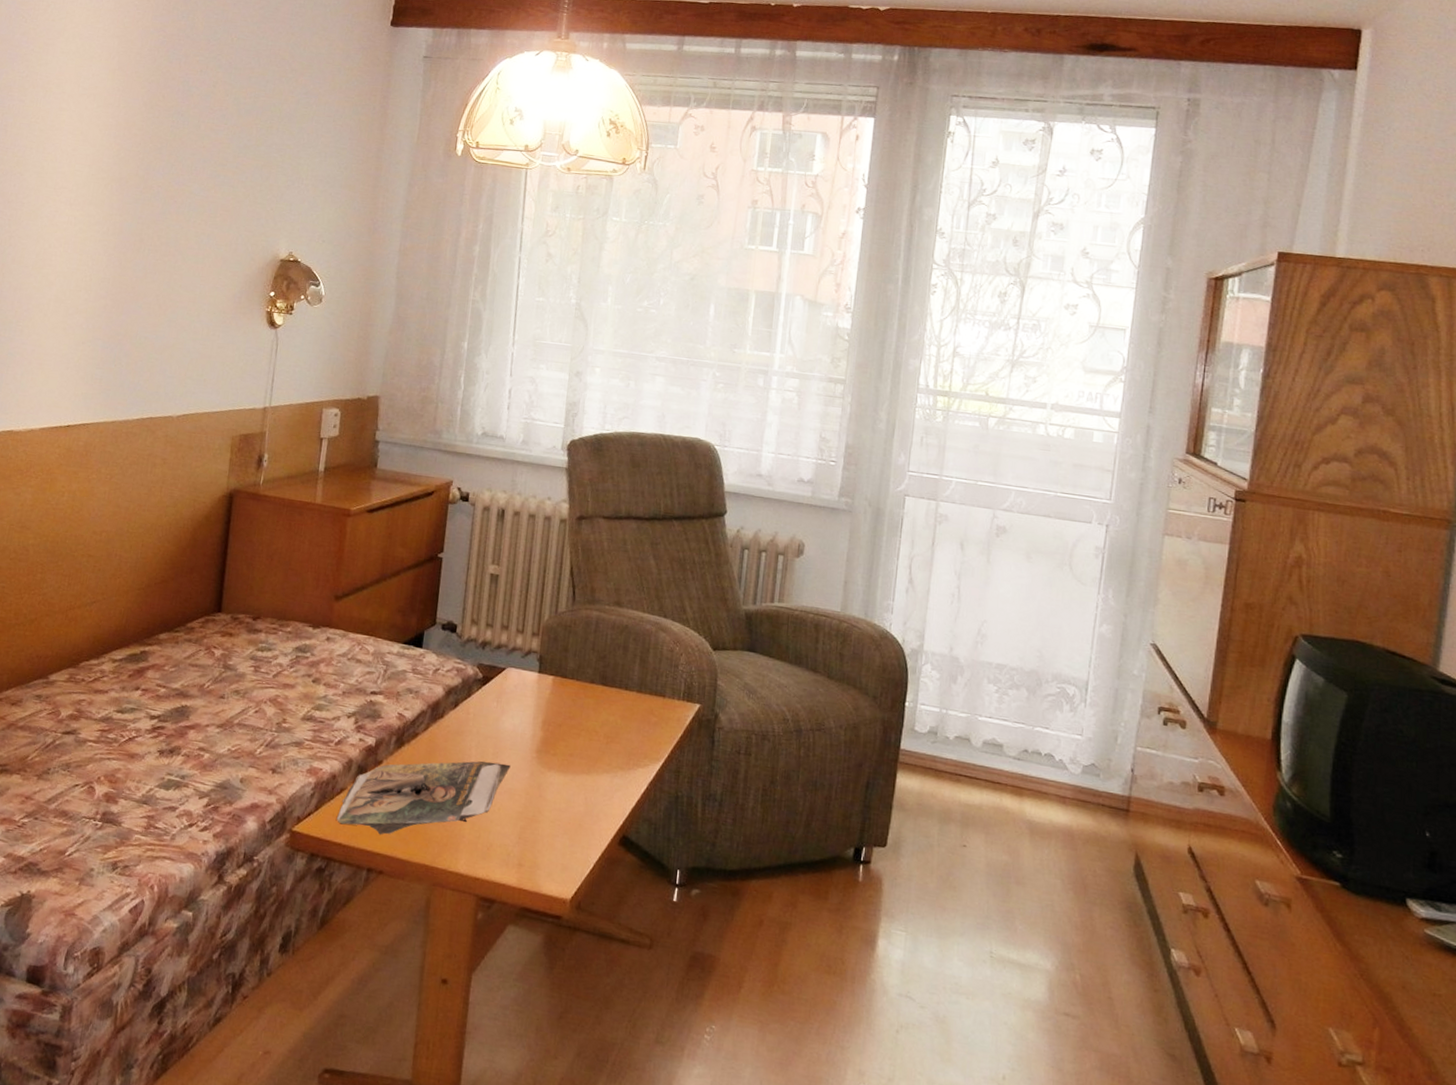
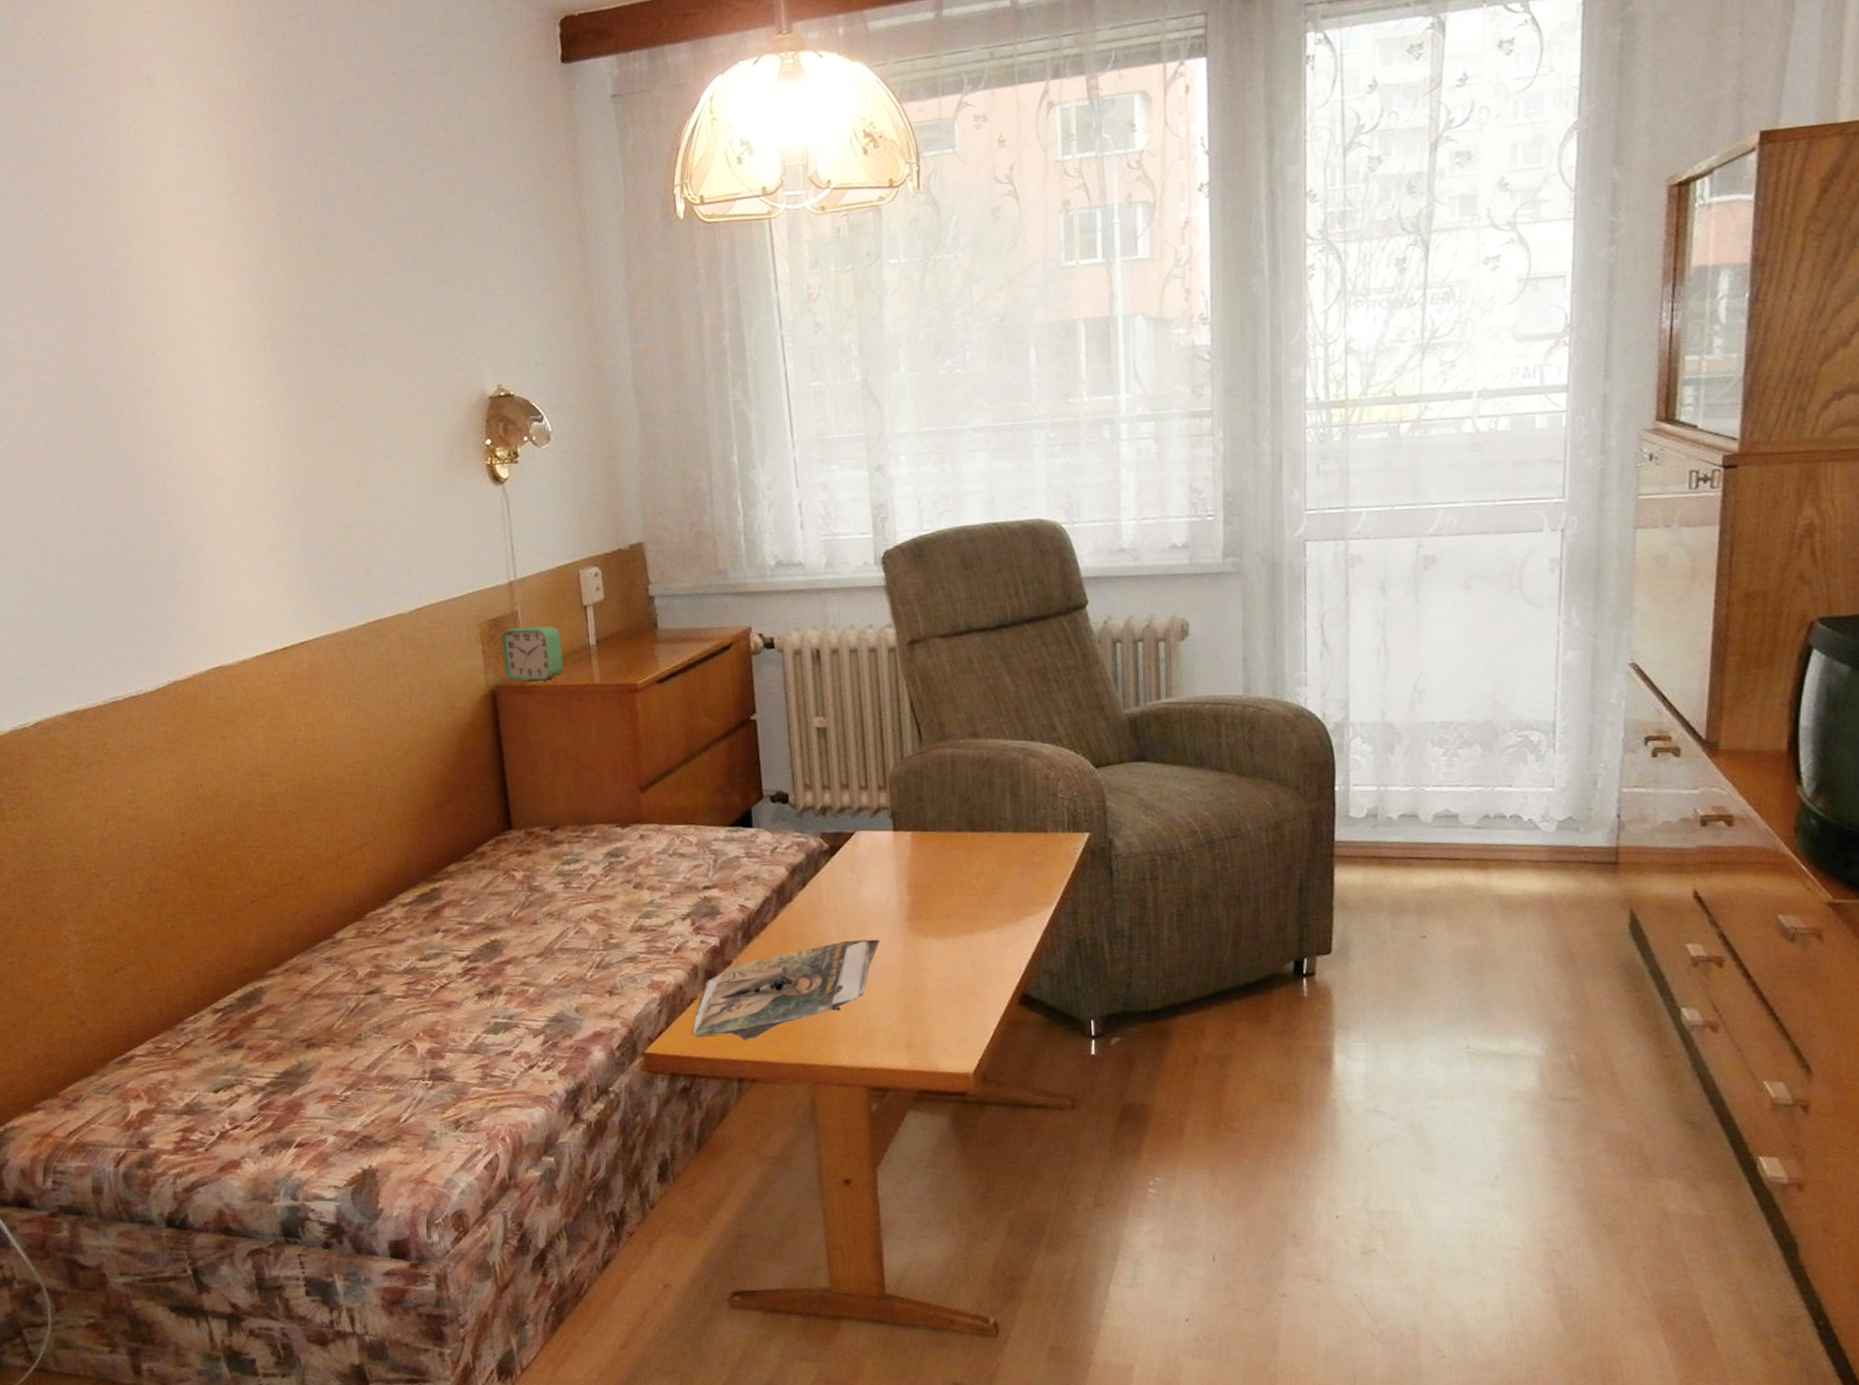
alarm clock: none [243,444,296,493] -> present [501,625,564,681]

